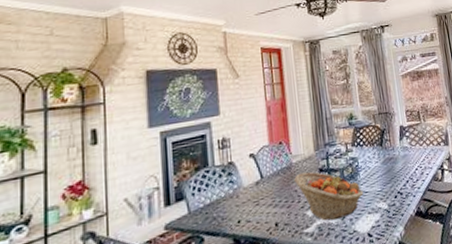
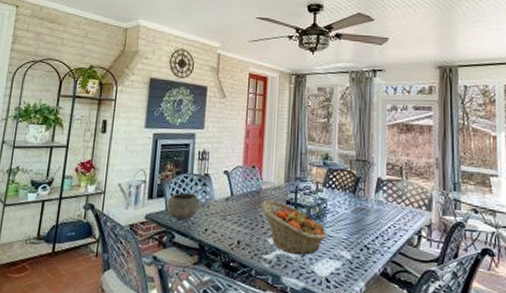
bowl: none [188,186,227,220] -> present [166,192,199,220]

